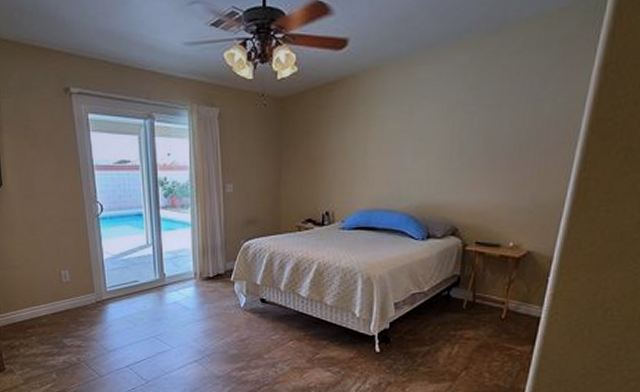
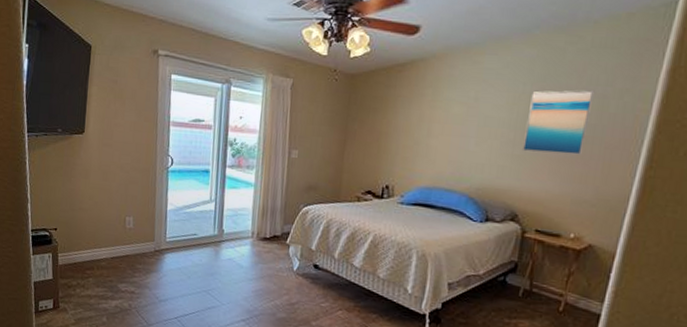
wall art: none [459,93,529,164] -> present [521,89,595,155]

